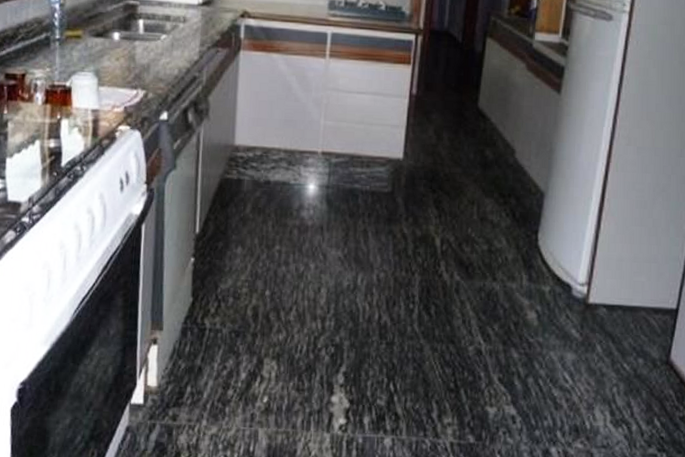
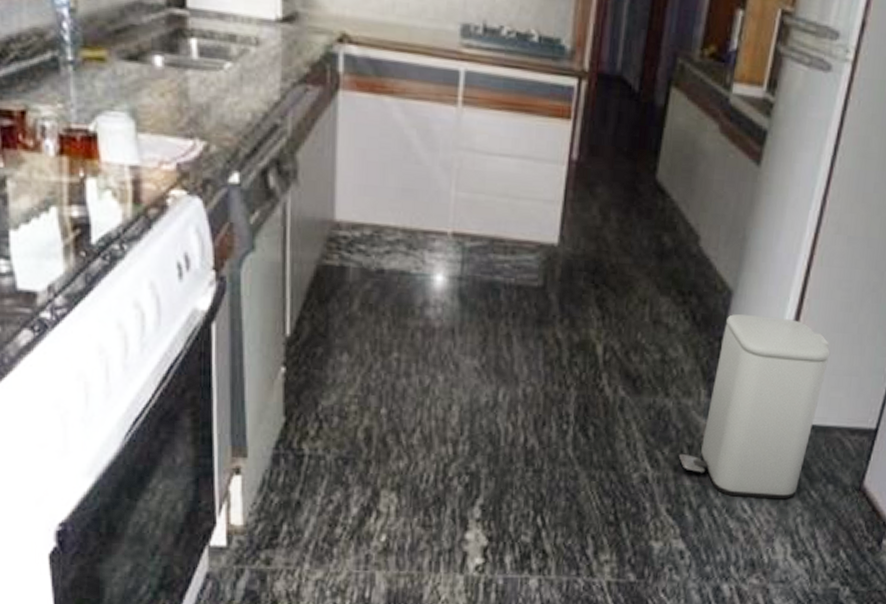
pedal bin: none [506,211,631,371] -> present [678,313,831,500]

